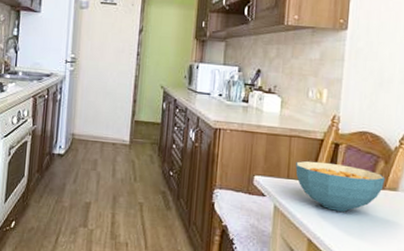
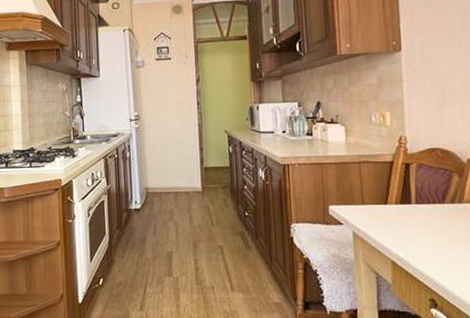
cereal bowl: present [295,160,386,212] -> none [369,183,462,230]

